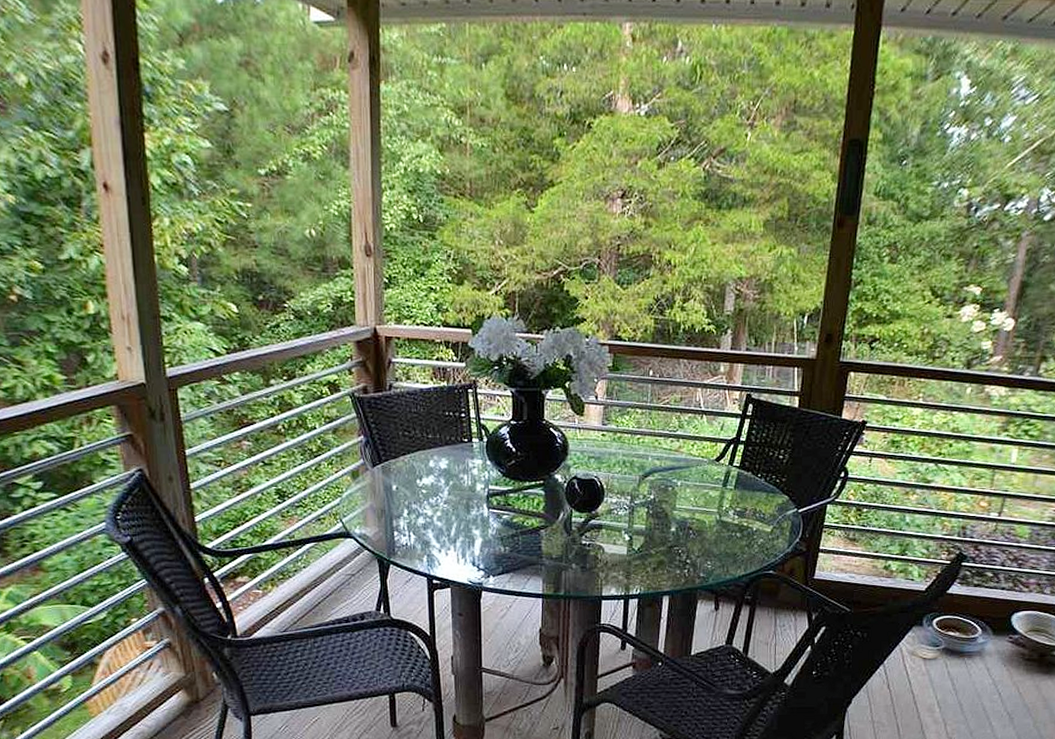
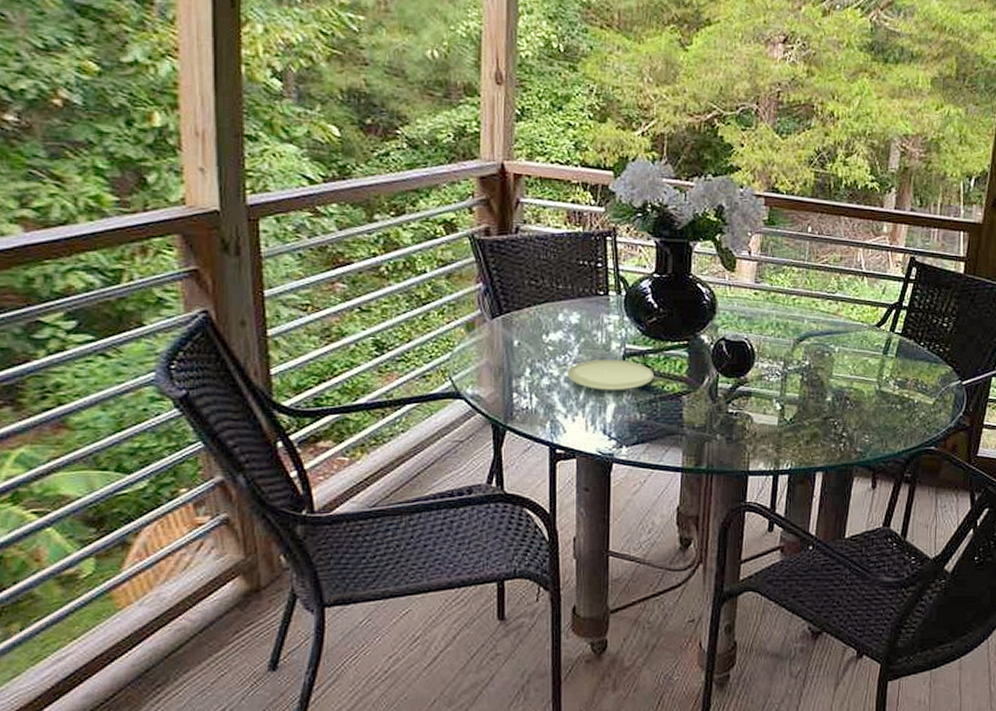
plate: none [439,499,514,528] -> present [567,359,654,391]

